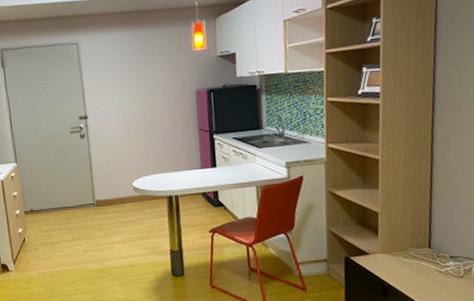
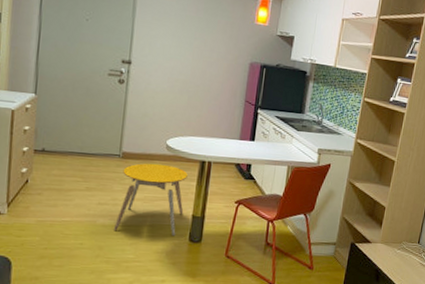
stool: none [99,205,162,274] -> present [114,163,188,237]

